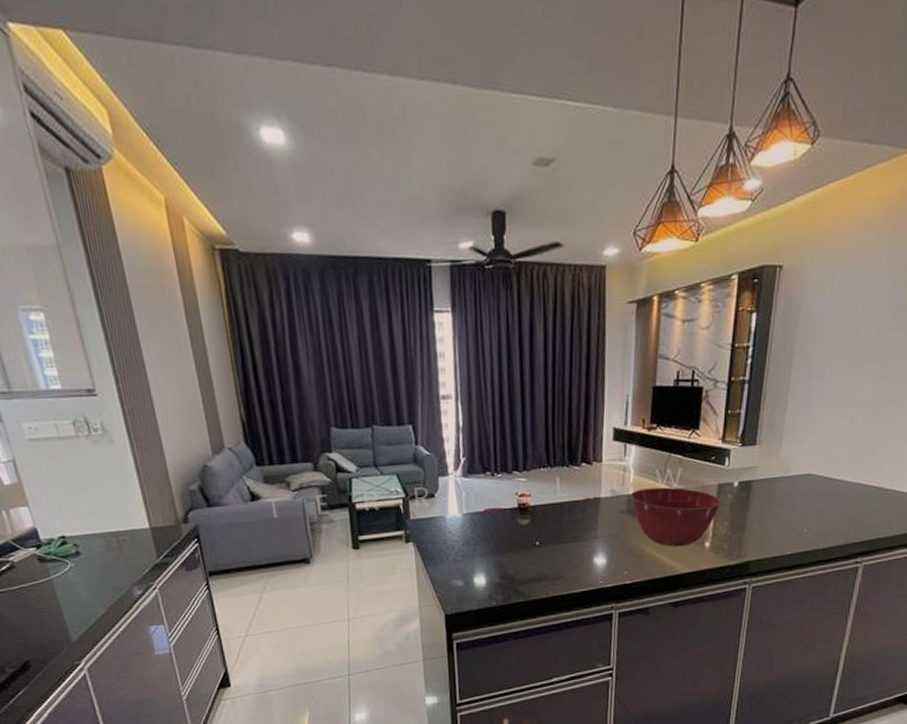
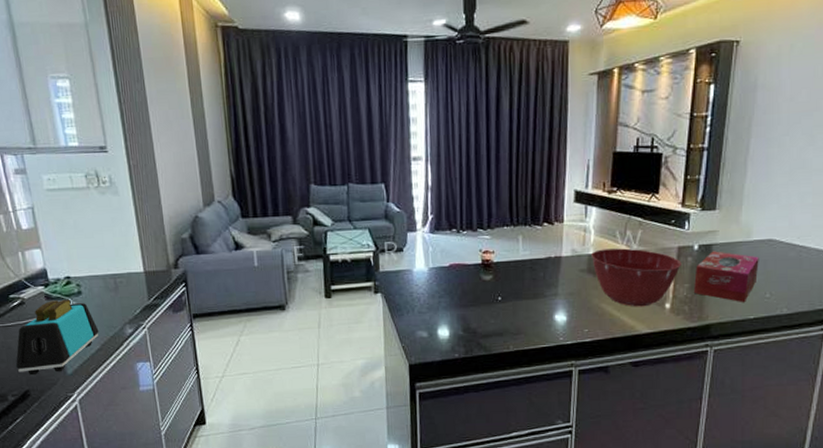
toaster: none [10,560,104,645] -> present [15,299,99,376]
tissue box: none [732,487,798,539] -> present [693,251,759,303]

